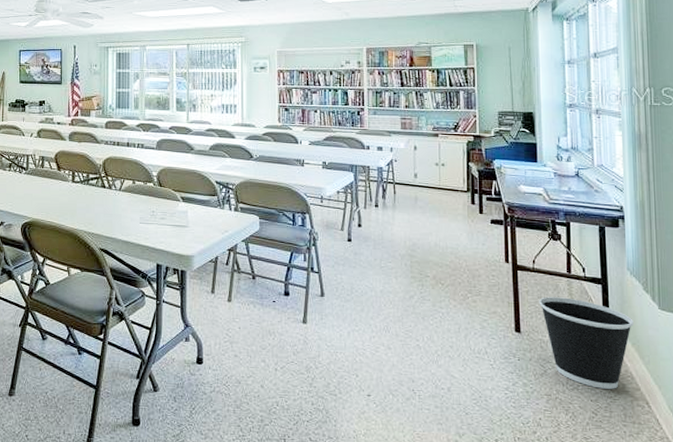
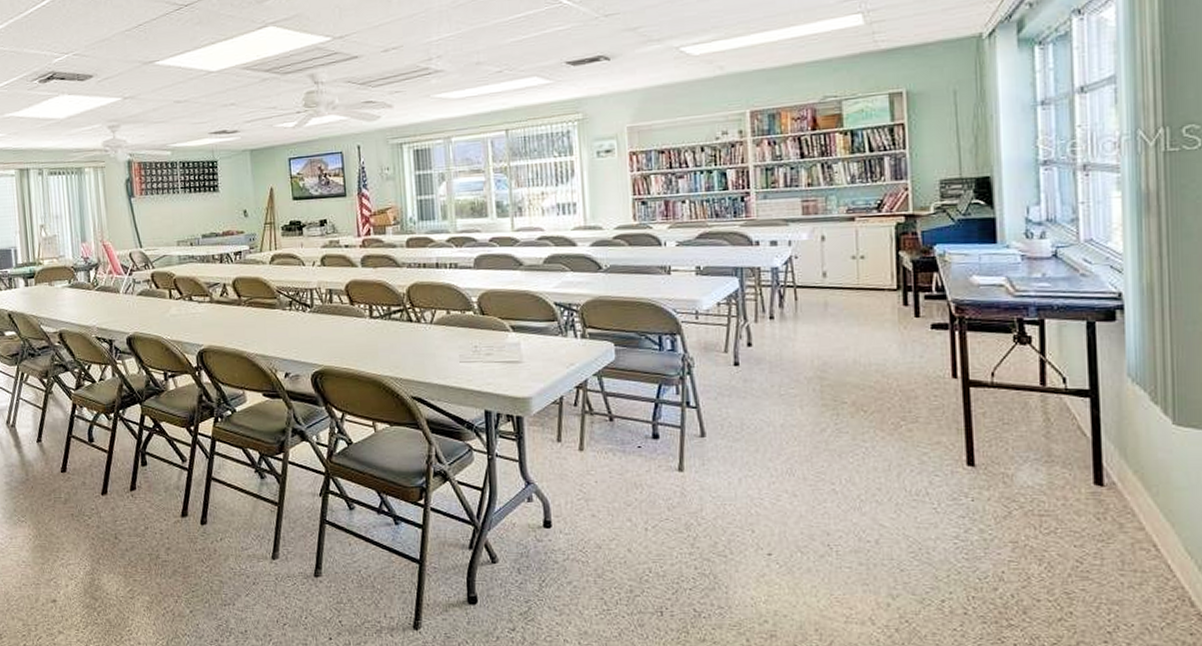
wastebasket: present [539,297,633,389] -> none [1000,417,1136,530]

